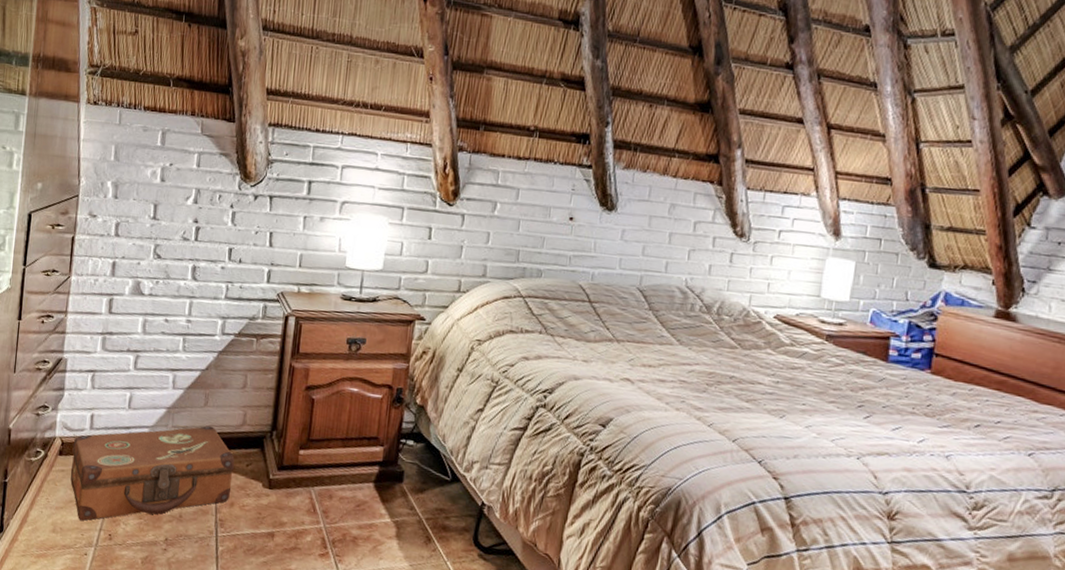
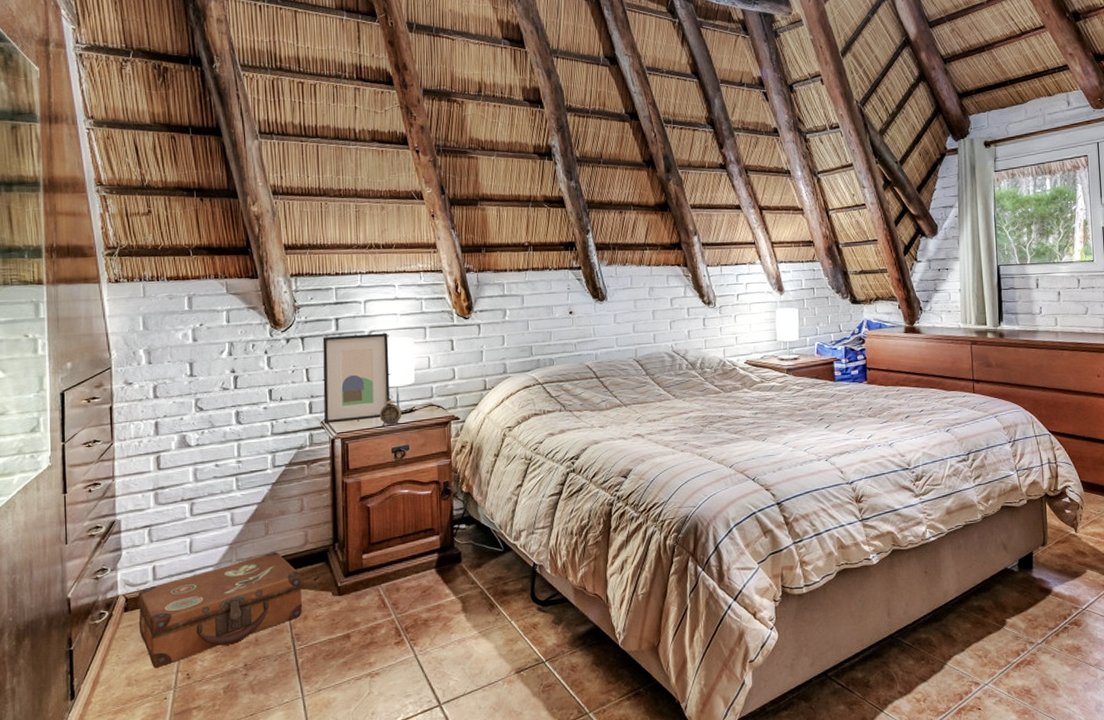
picture frame: none [281,200,363,302] -> present [322,333,391,424]
alarm clock: none [339,278,364,313] -> present [379,395,402,426]

